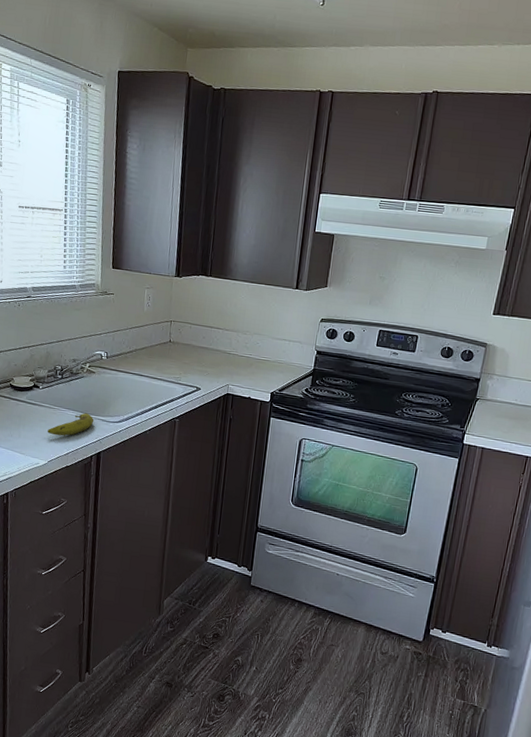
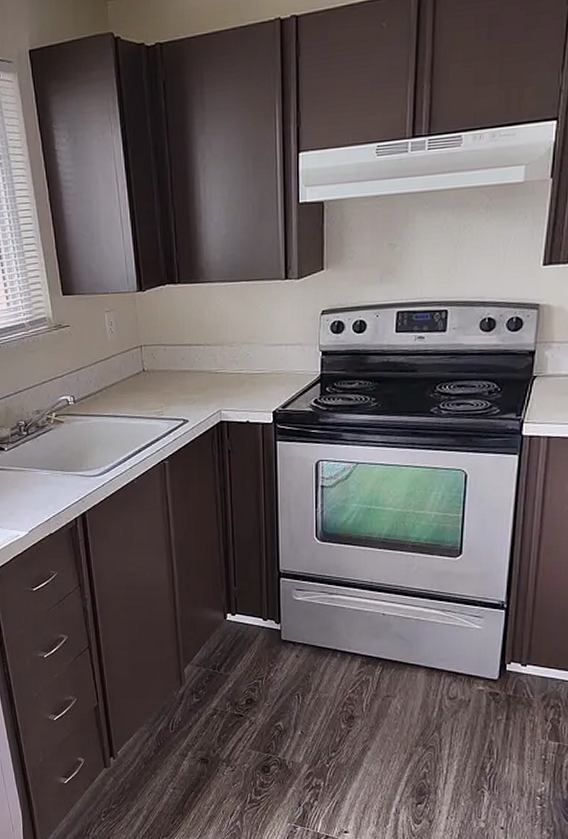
fruit: present [47,412,94,436] -> none [22,470,72,501]

